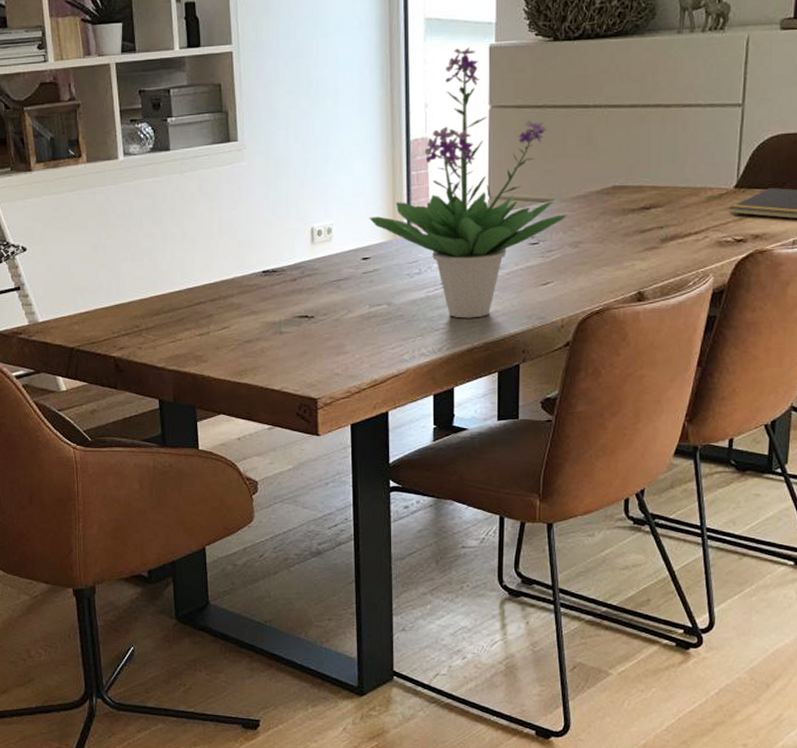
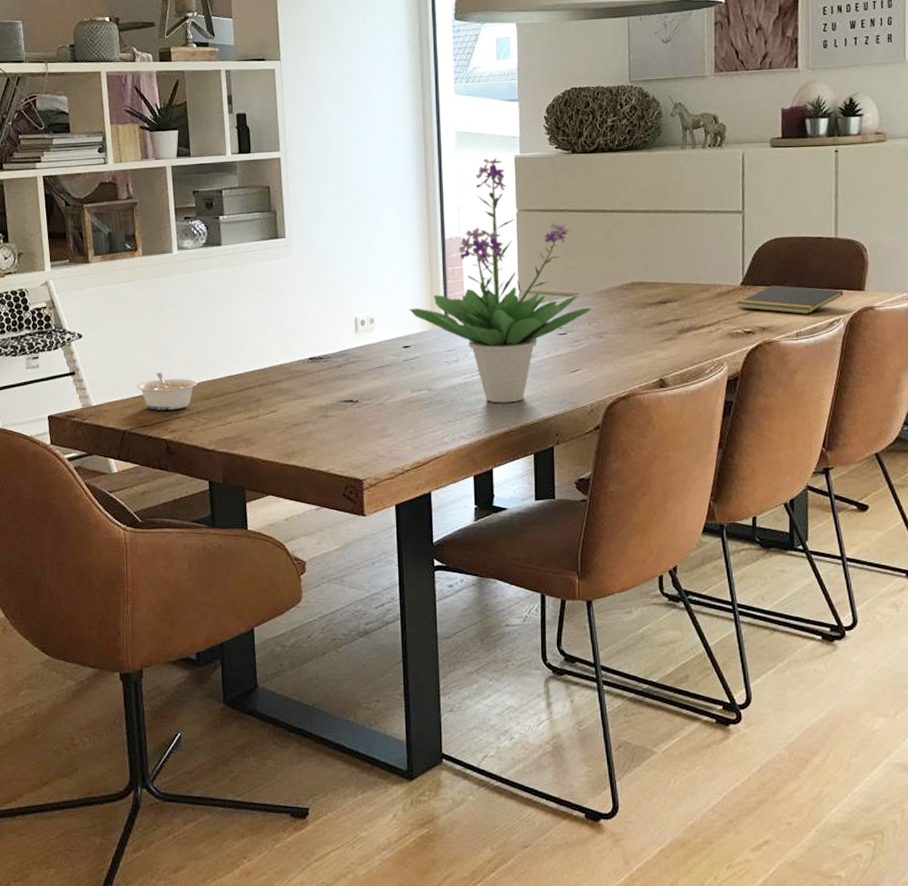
legume: none [83,287,146,326] -> present [136,373,197,410]

